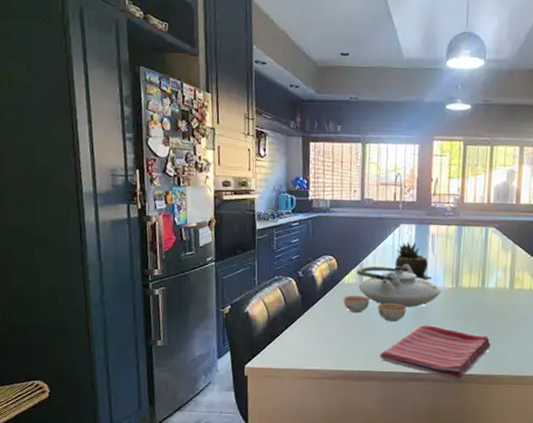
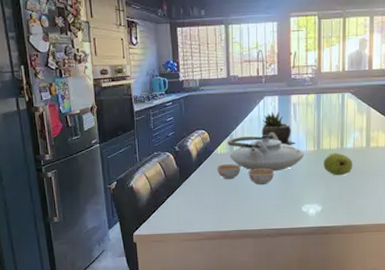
dish towel: present [380,325,491,380] -> none [253,185,351,232]
fruit: none [462,292,495,318] -> present [324,152,353,176]

